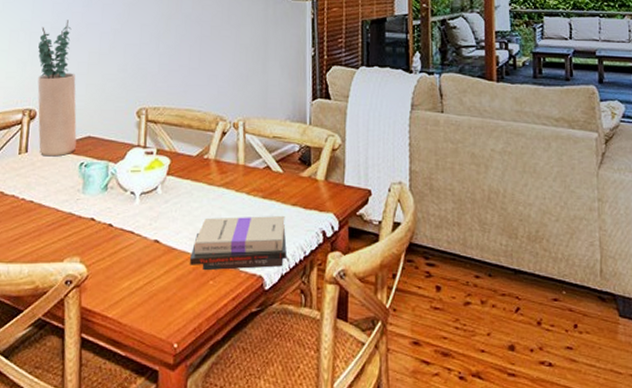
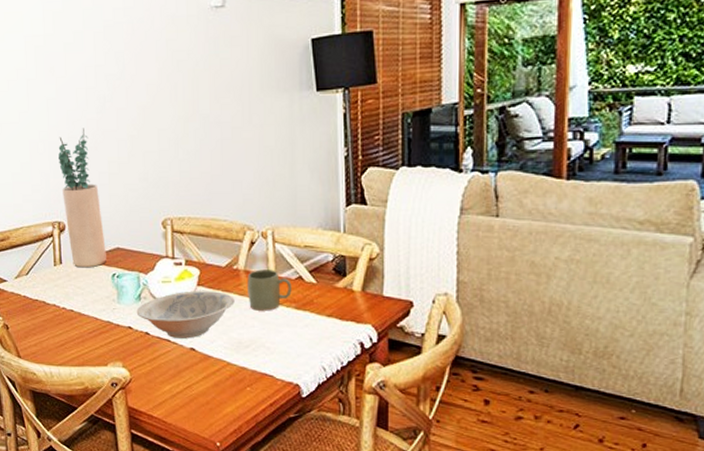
bowl: none [101,180,203,230] -> present [136,291,235,339]
books: present [190,216,287,271] -> none [226,326,323,378]
mug: none [216,159,260,200] -> present [248,269,292,311]

